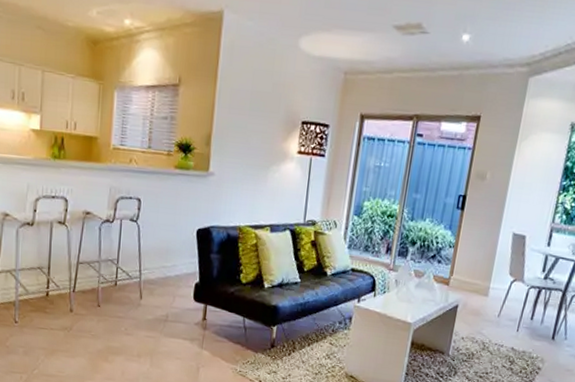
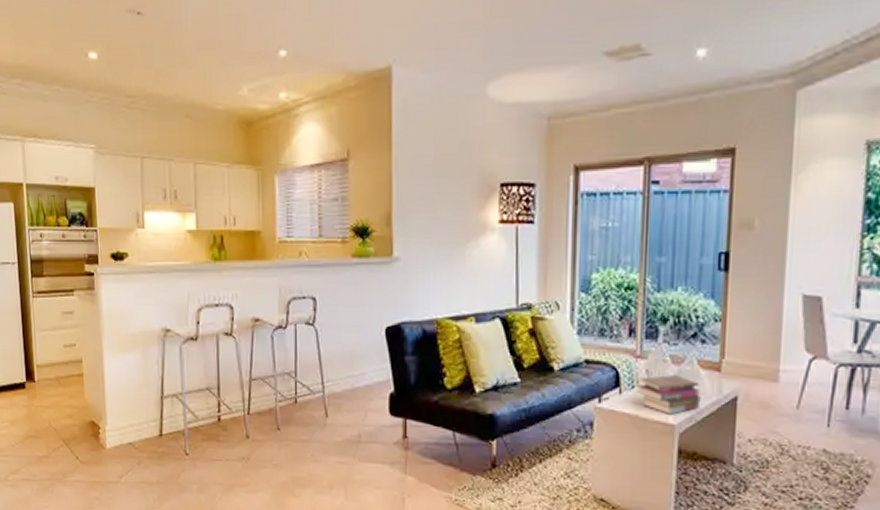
books: none [386,285,433,316] -> present [636,375,701,415]

